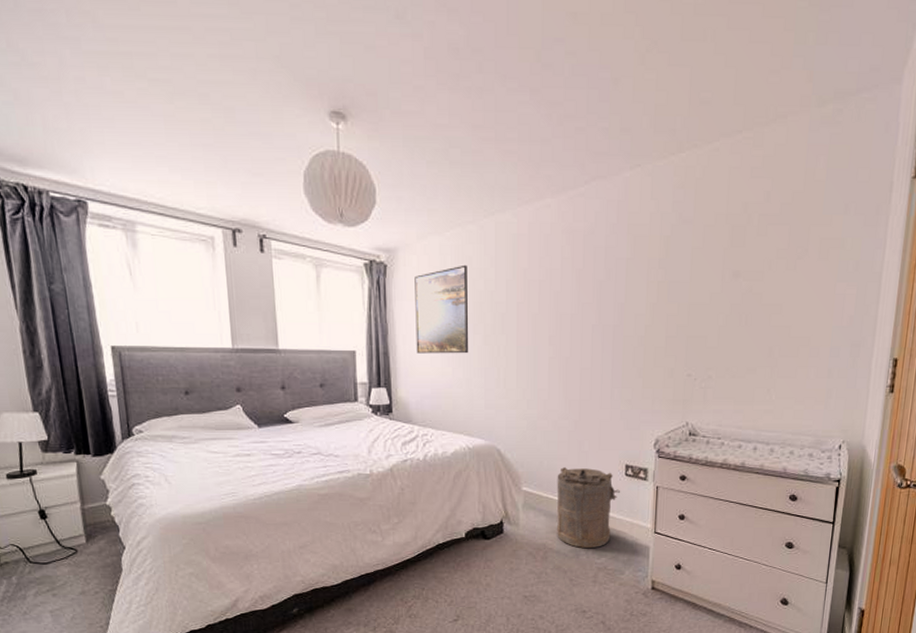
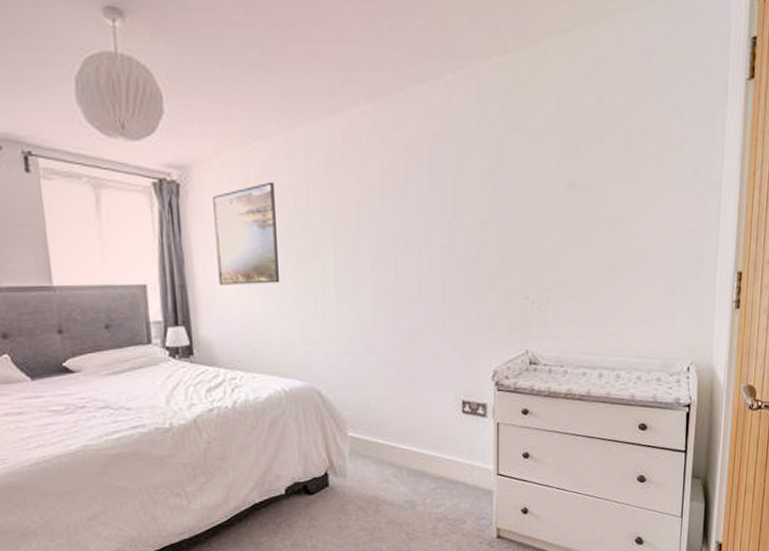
laundry hamper: present [557,467,620,549] -> none [386,407,457,498]

